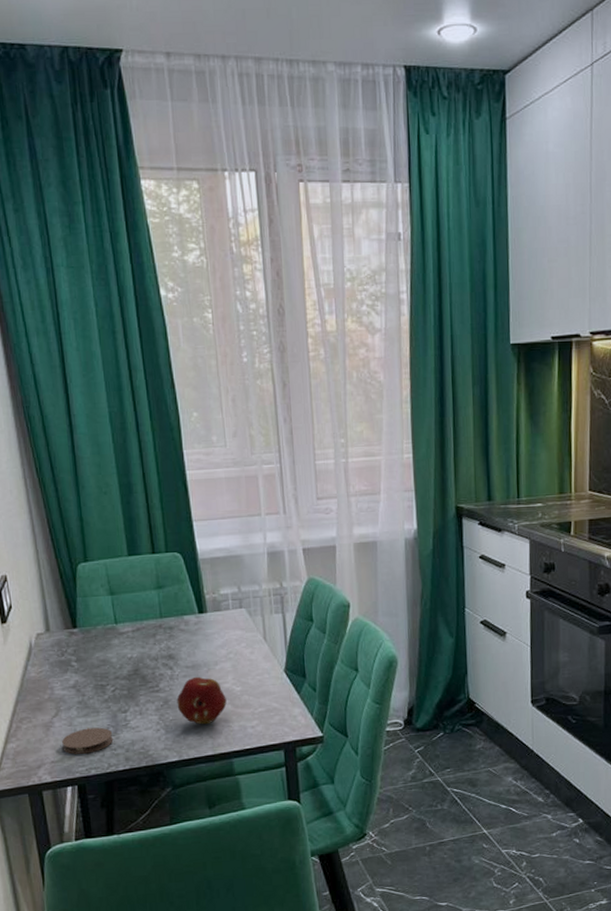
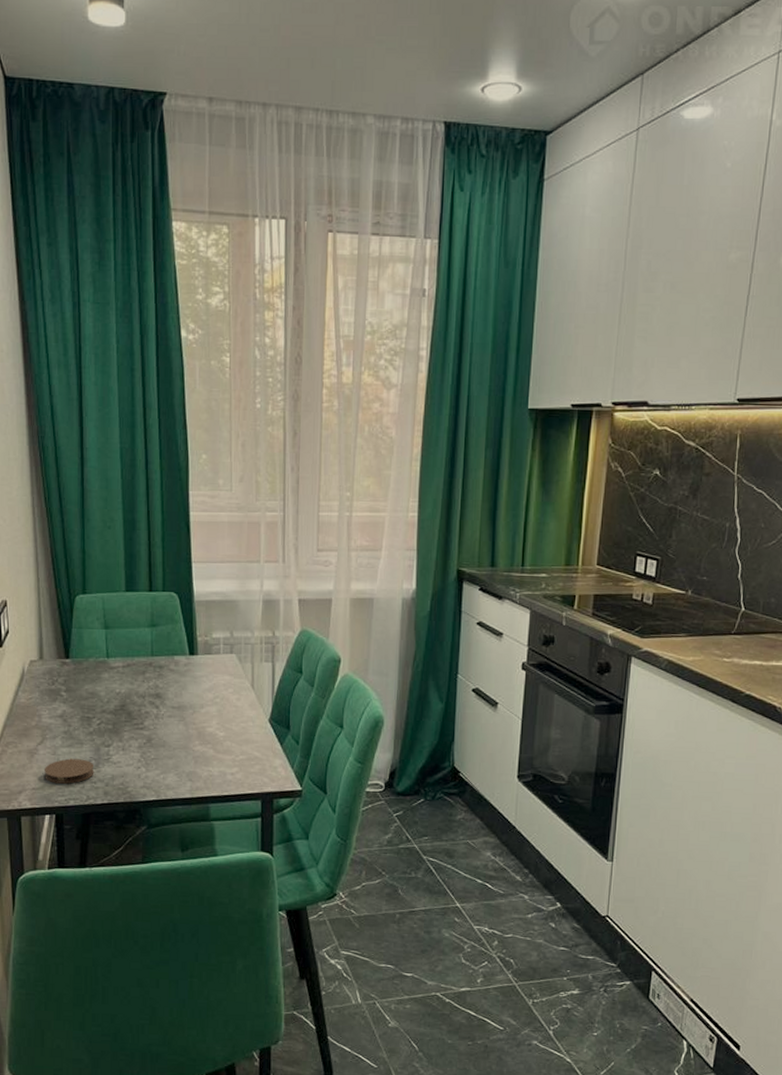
fruit: present [176,676,227,725] -> none [160,718,209,767]

